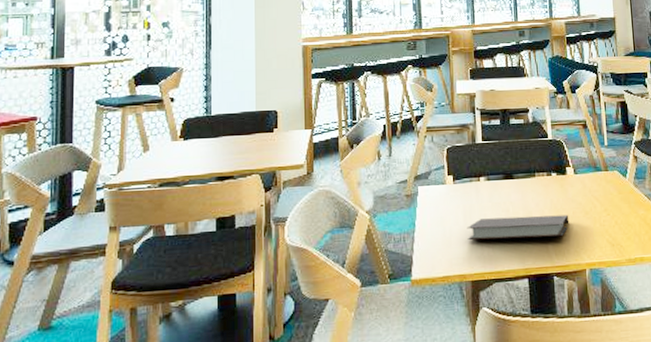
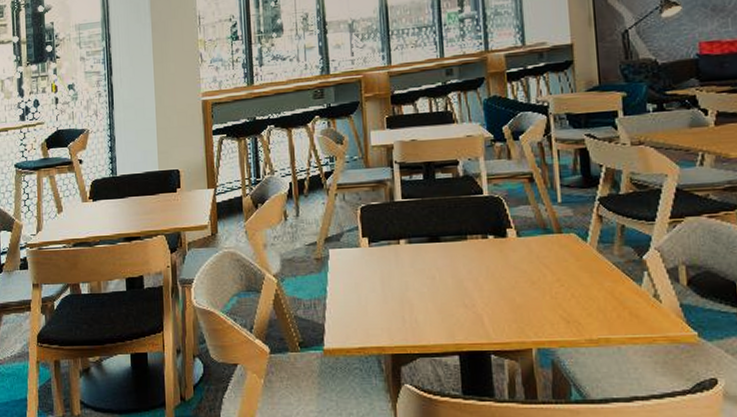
notebook: present [467,214,569,241] -> none [385,284,511,310]

